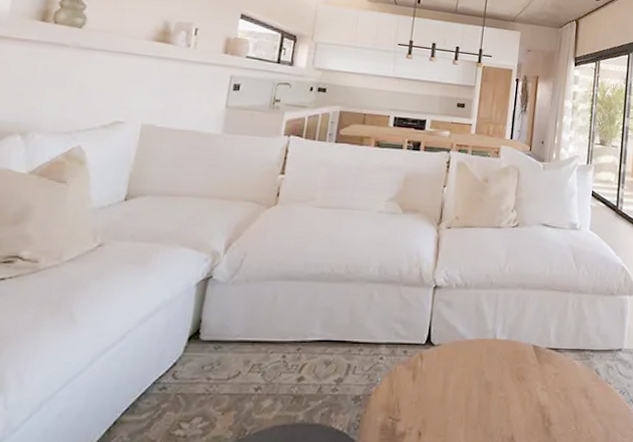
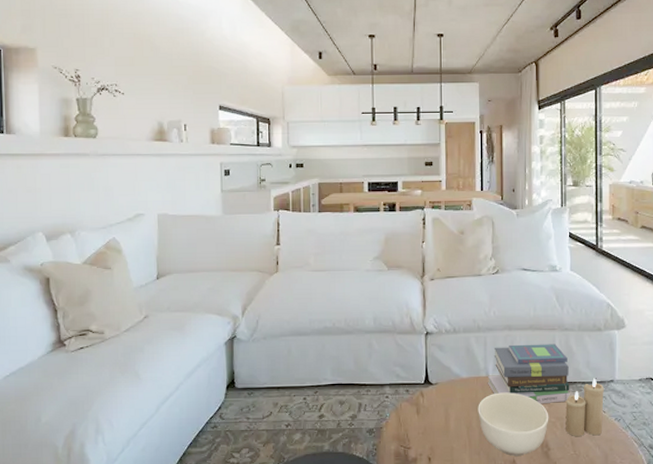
bowl: none [480,358,554,431] -> present [478,392,549,456]
books: none [494,305,579,373] -> present [488,344,570,404]
candle: none [569,346,612,411] -> present [565,378,604,437]

